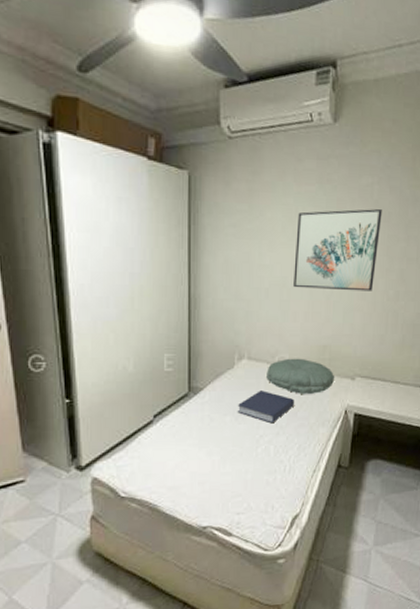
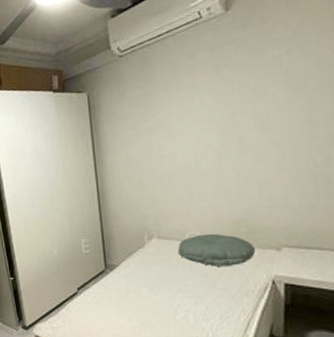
book: present [237,390,295,424] -> none [151,265,212,294]
wall art: present [293,209,382,291] -> none [195,78,297,170]

